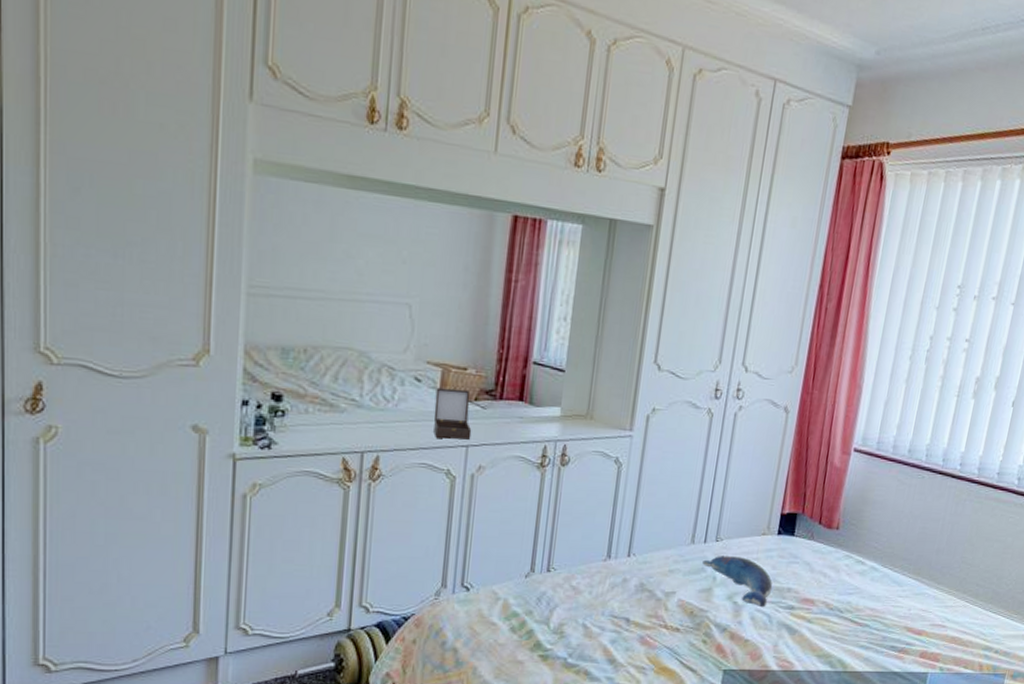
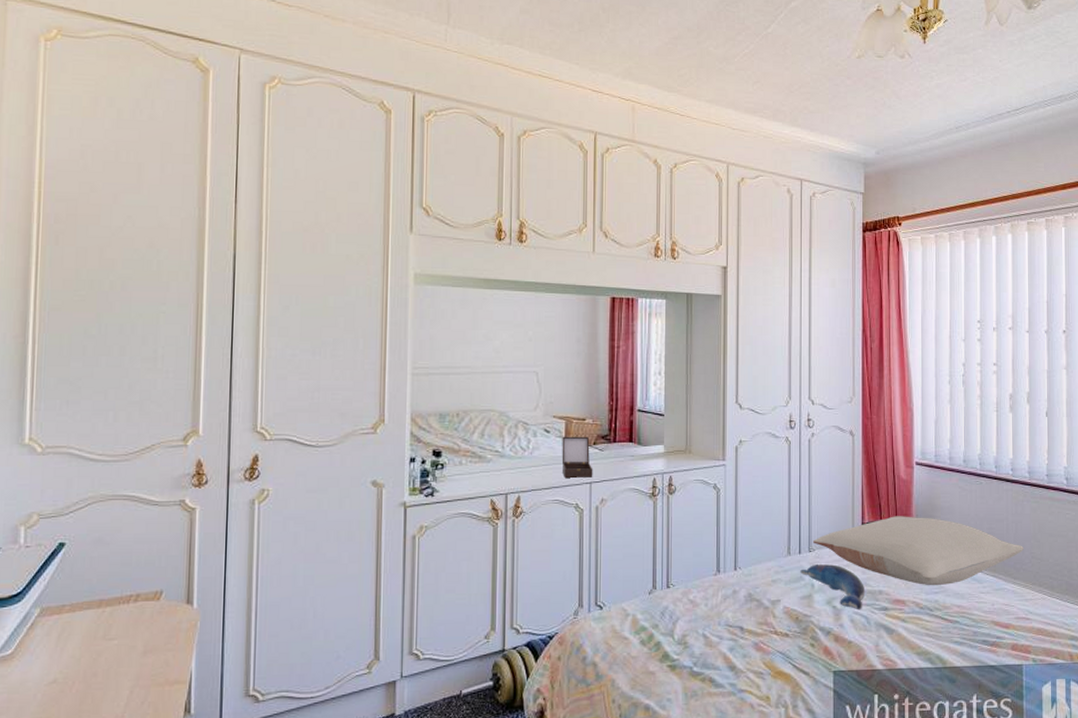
pillow: none [722,507,955,587] -> present [813,516,1024,586]

